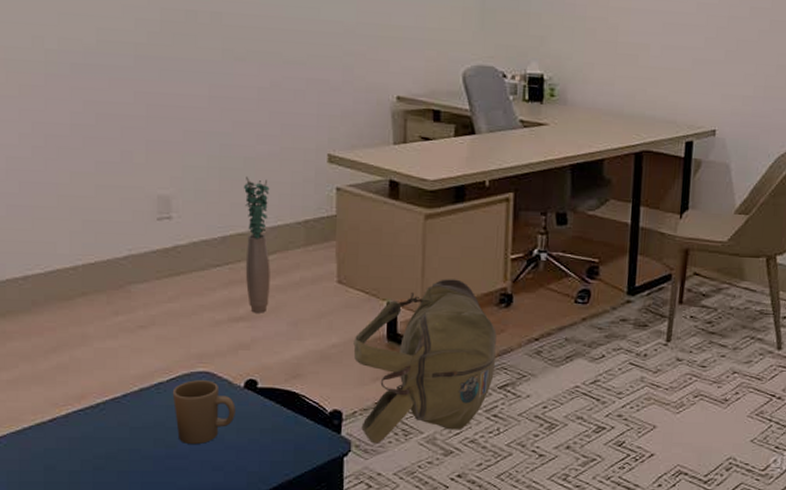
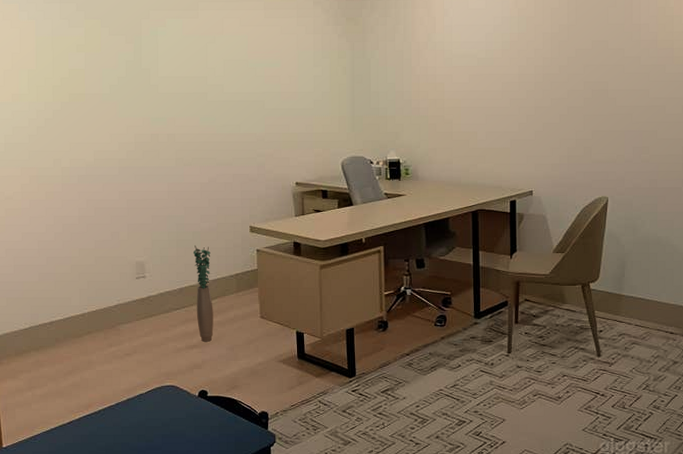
mug: present [172,380,236,445] -> none [149,392,193,439]
backpack: present [353,279,497,444] -> none [274,312,378,437]

